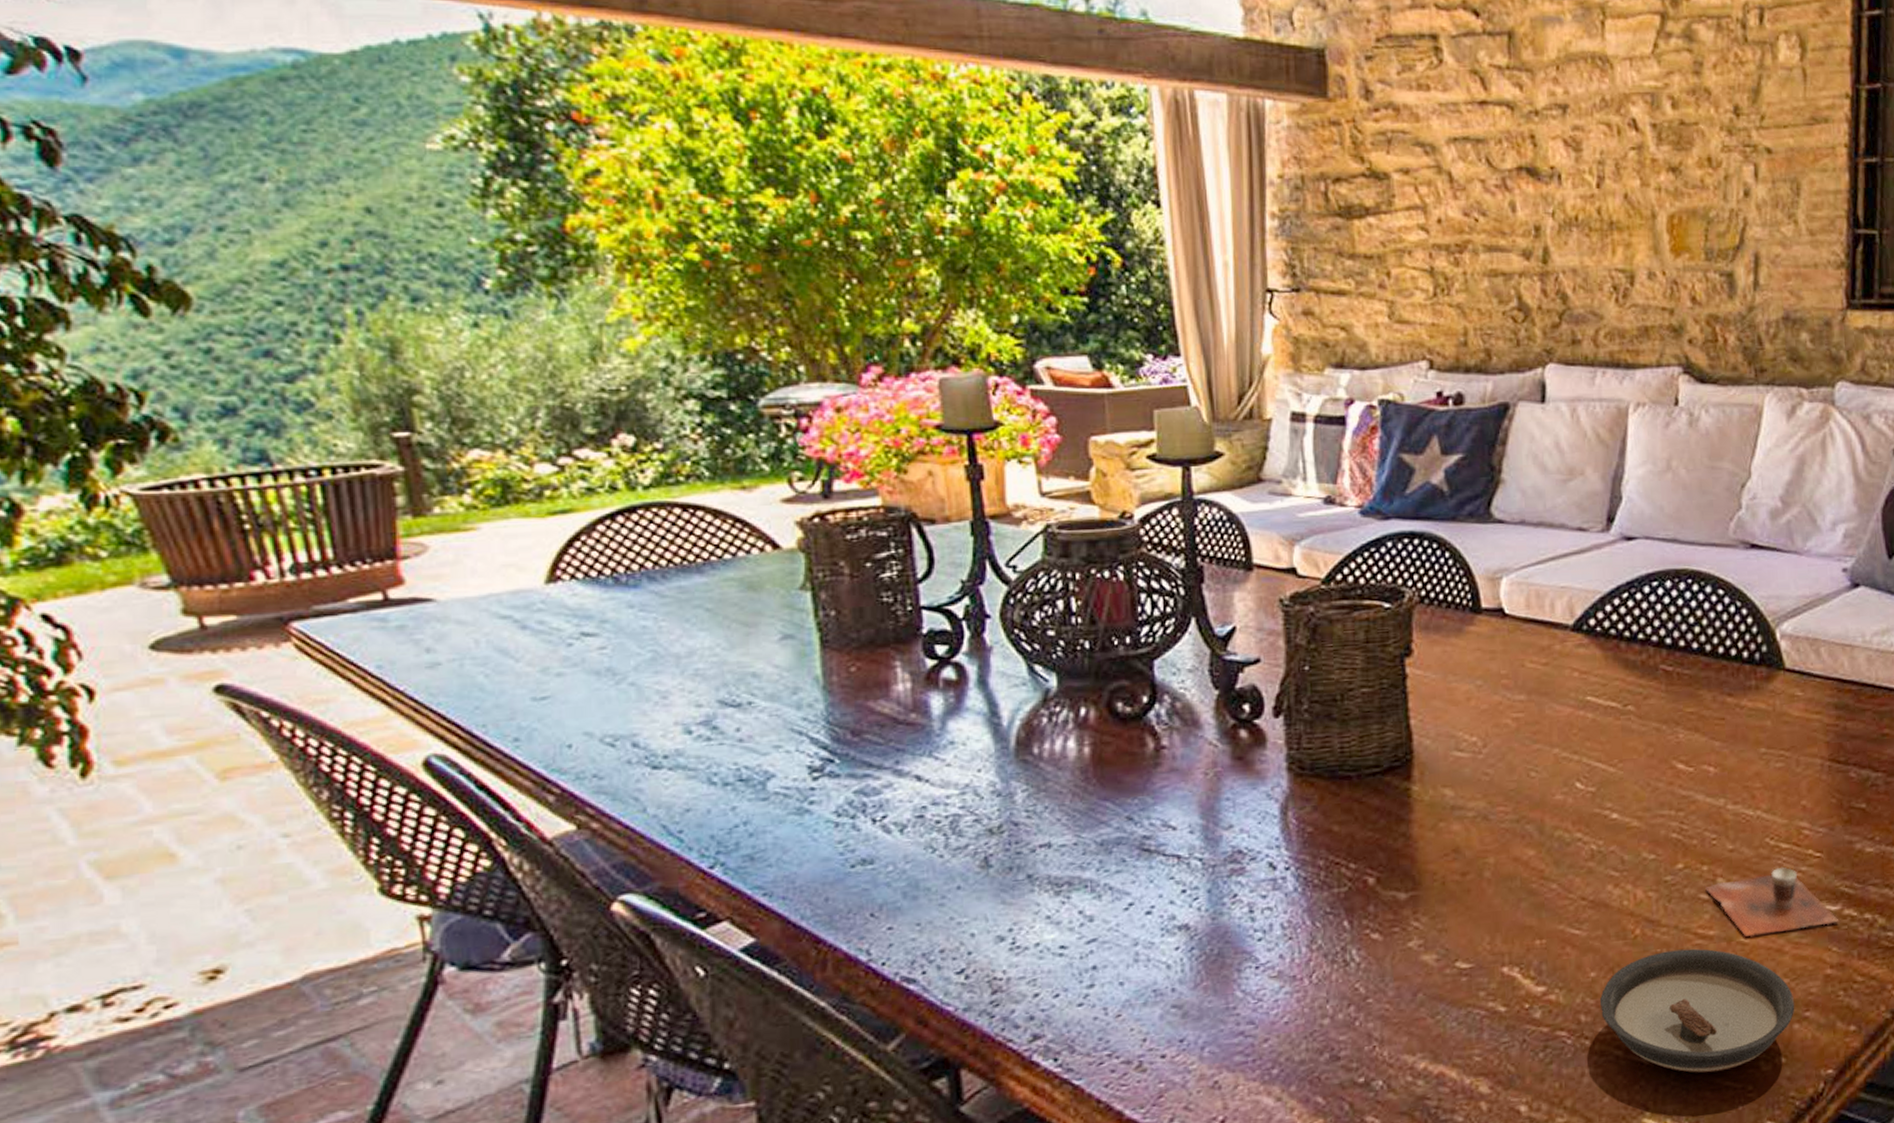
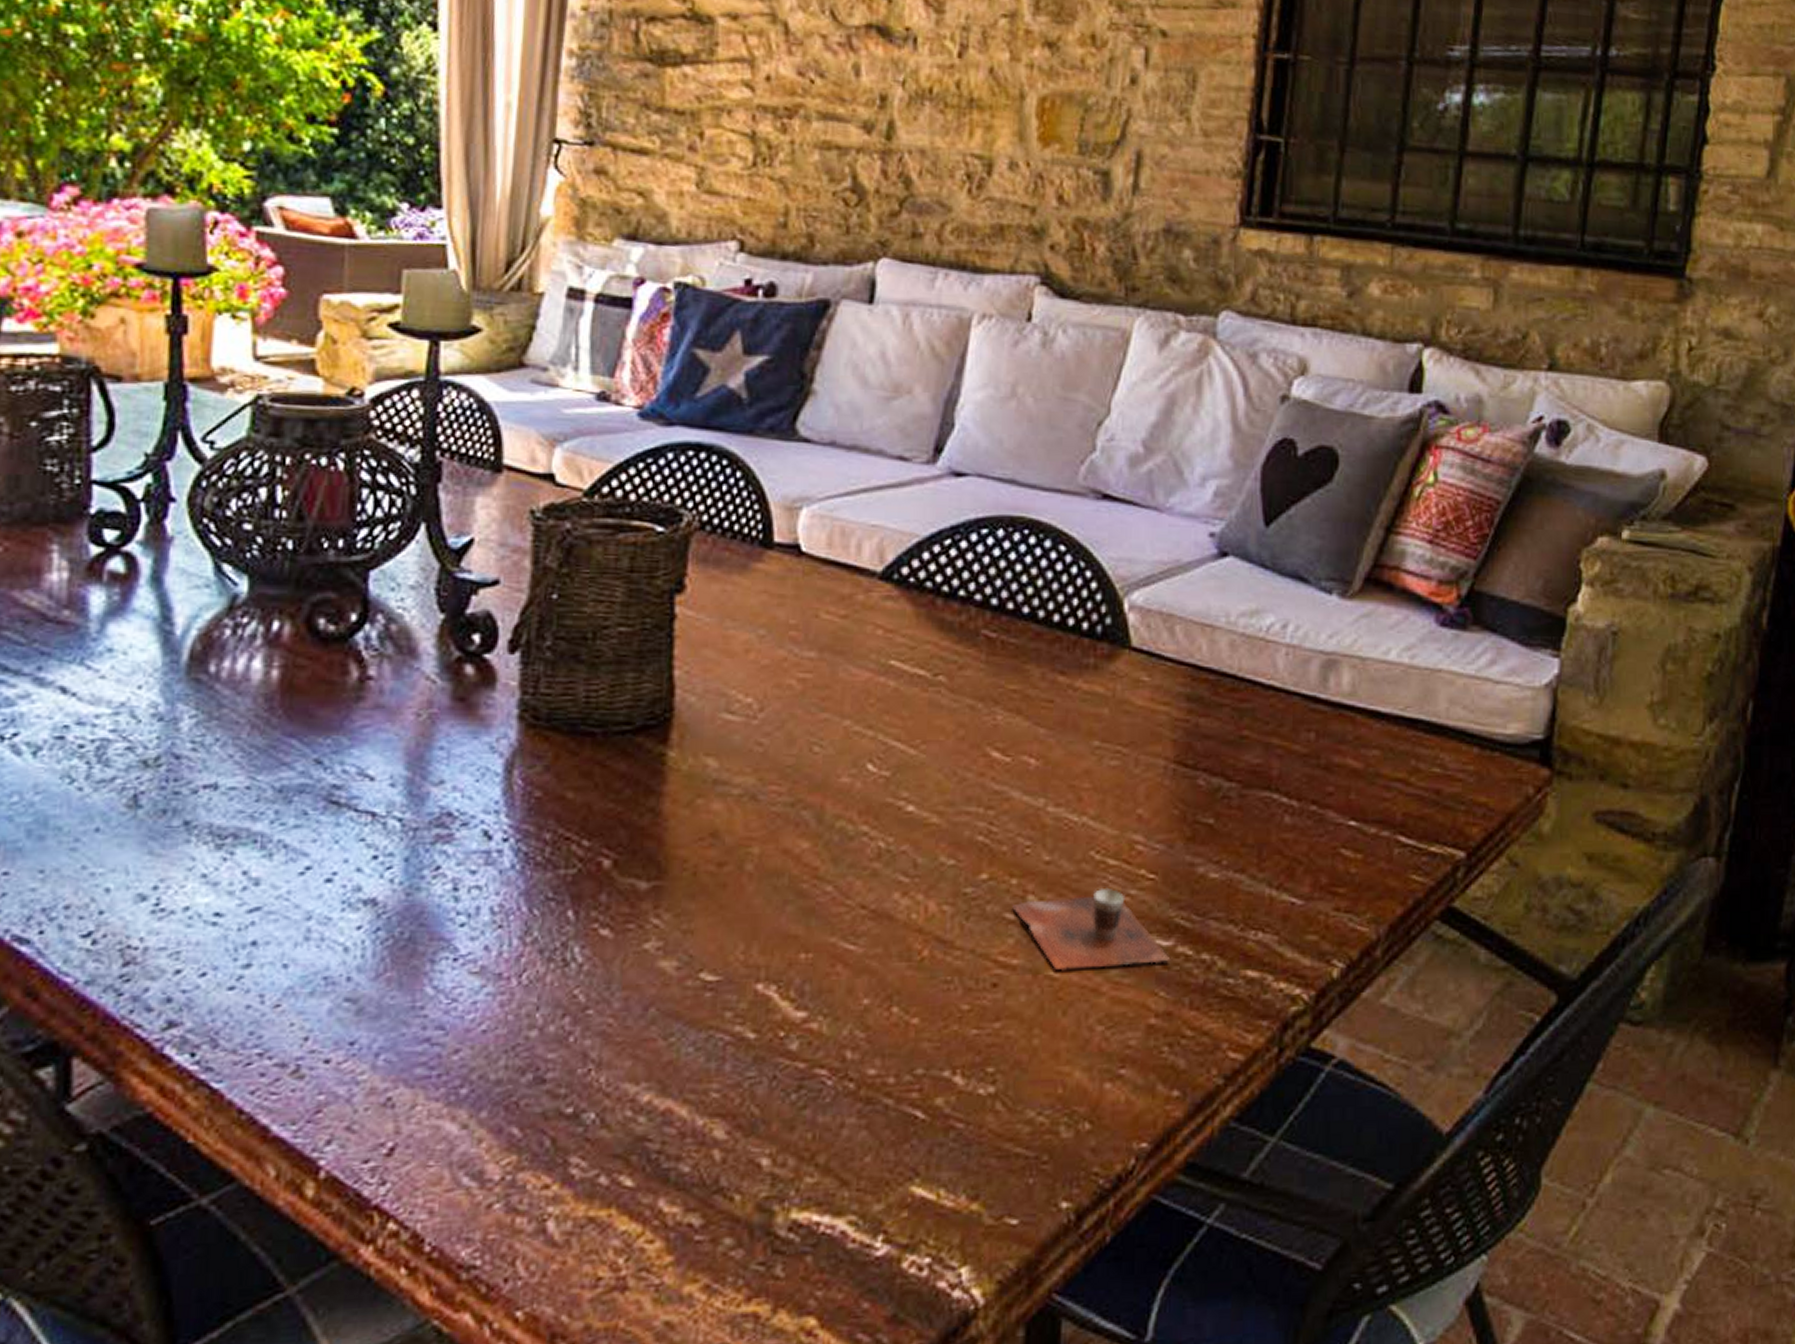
saucer: present [1599,948,1795,1073] -> none [871,979,1109,1135]

